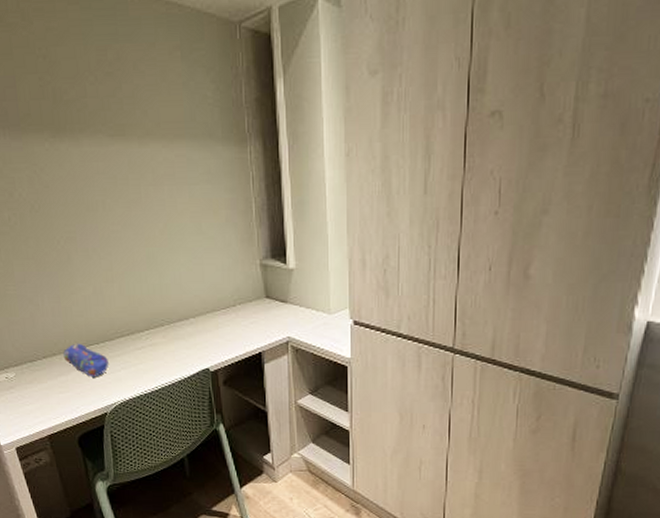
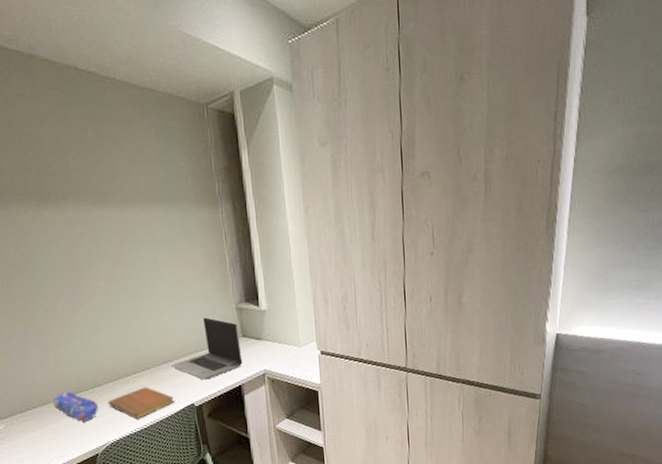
notebook: none [119,345,188,380] -> present [108,387,174,419]
laptop computer: none [187,273,265,343] -> present [172,317,243,380]

